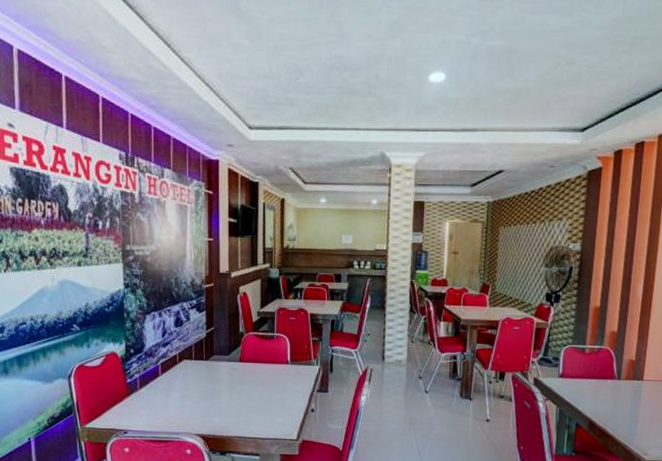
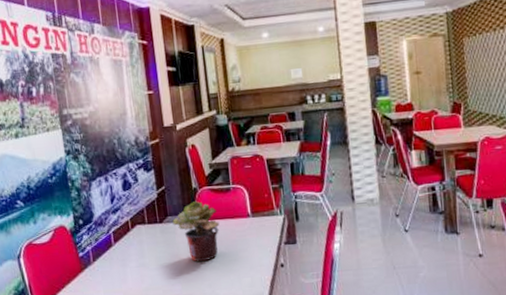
potted plant: none [217,343,260,400] -> present [172,200,220,262]

